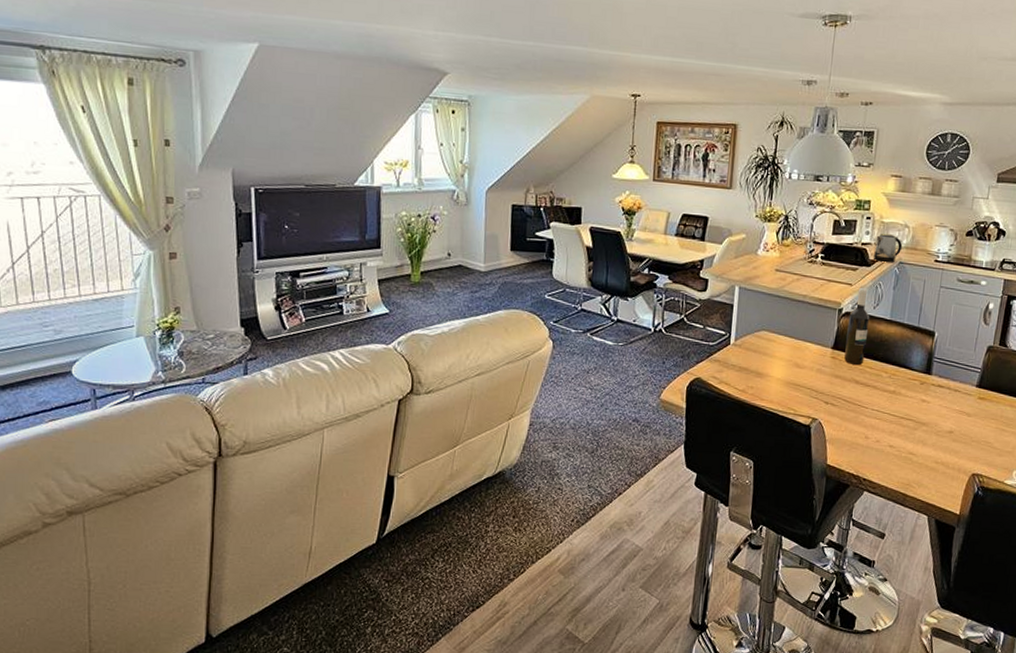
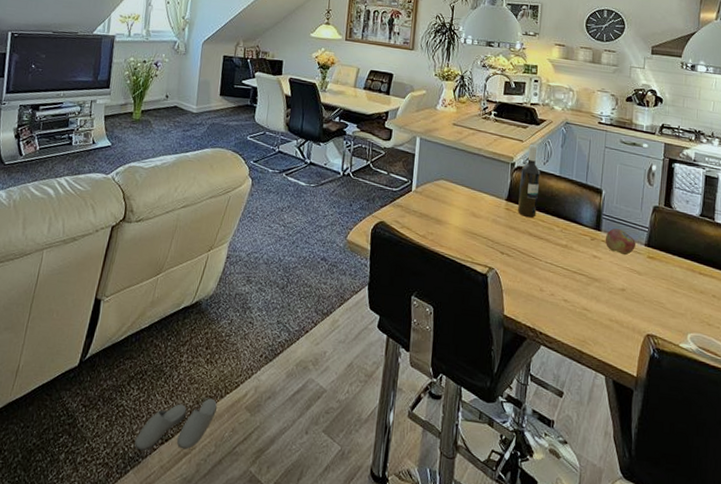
slippers: none [444,564,528,619] -> present [134,398,217,451]
kettle: present [872,233,902,263] -> none [541,95,568,123]
fruit: none [935,371,967,398] -> present [605,228,636,256]

